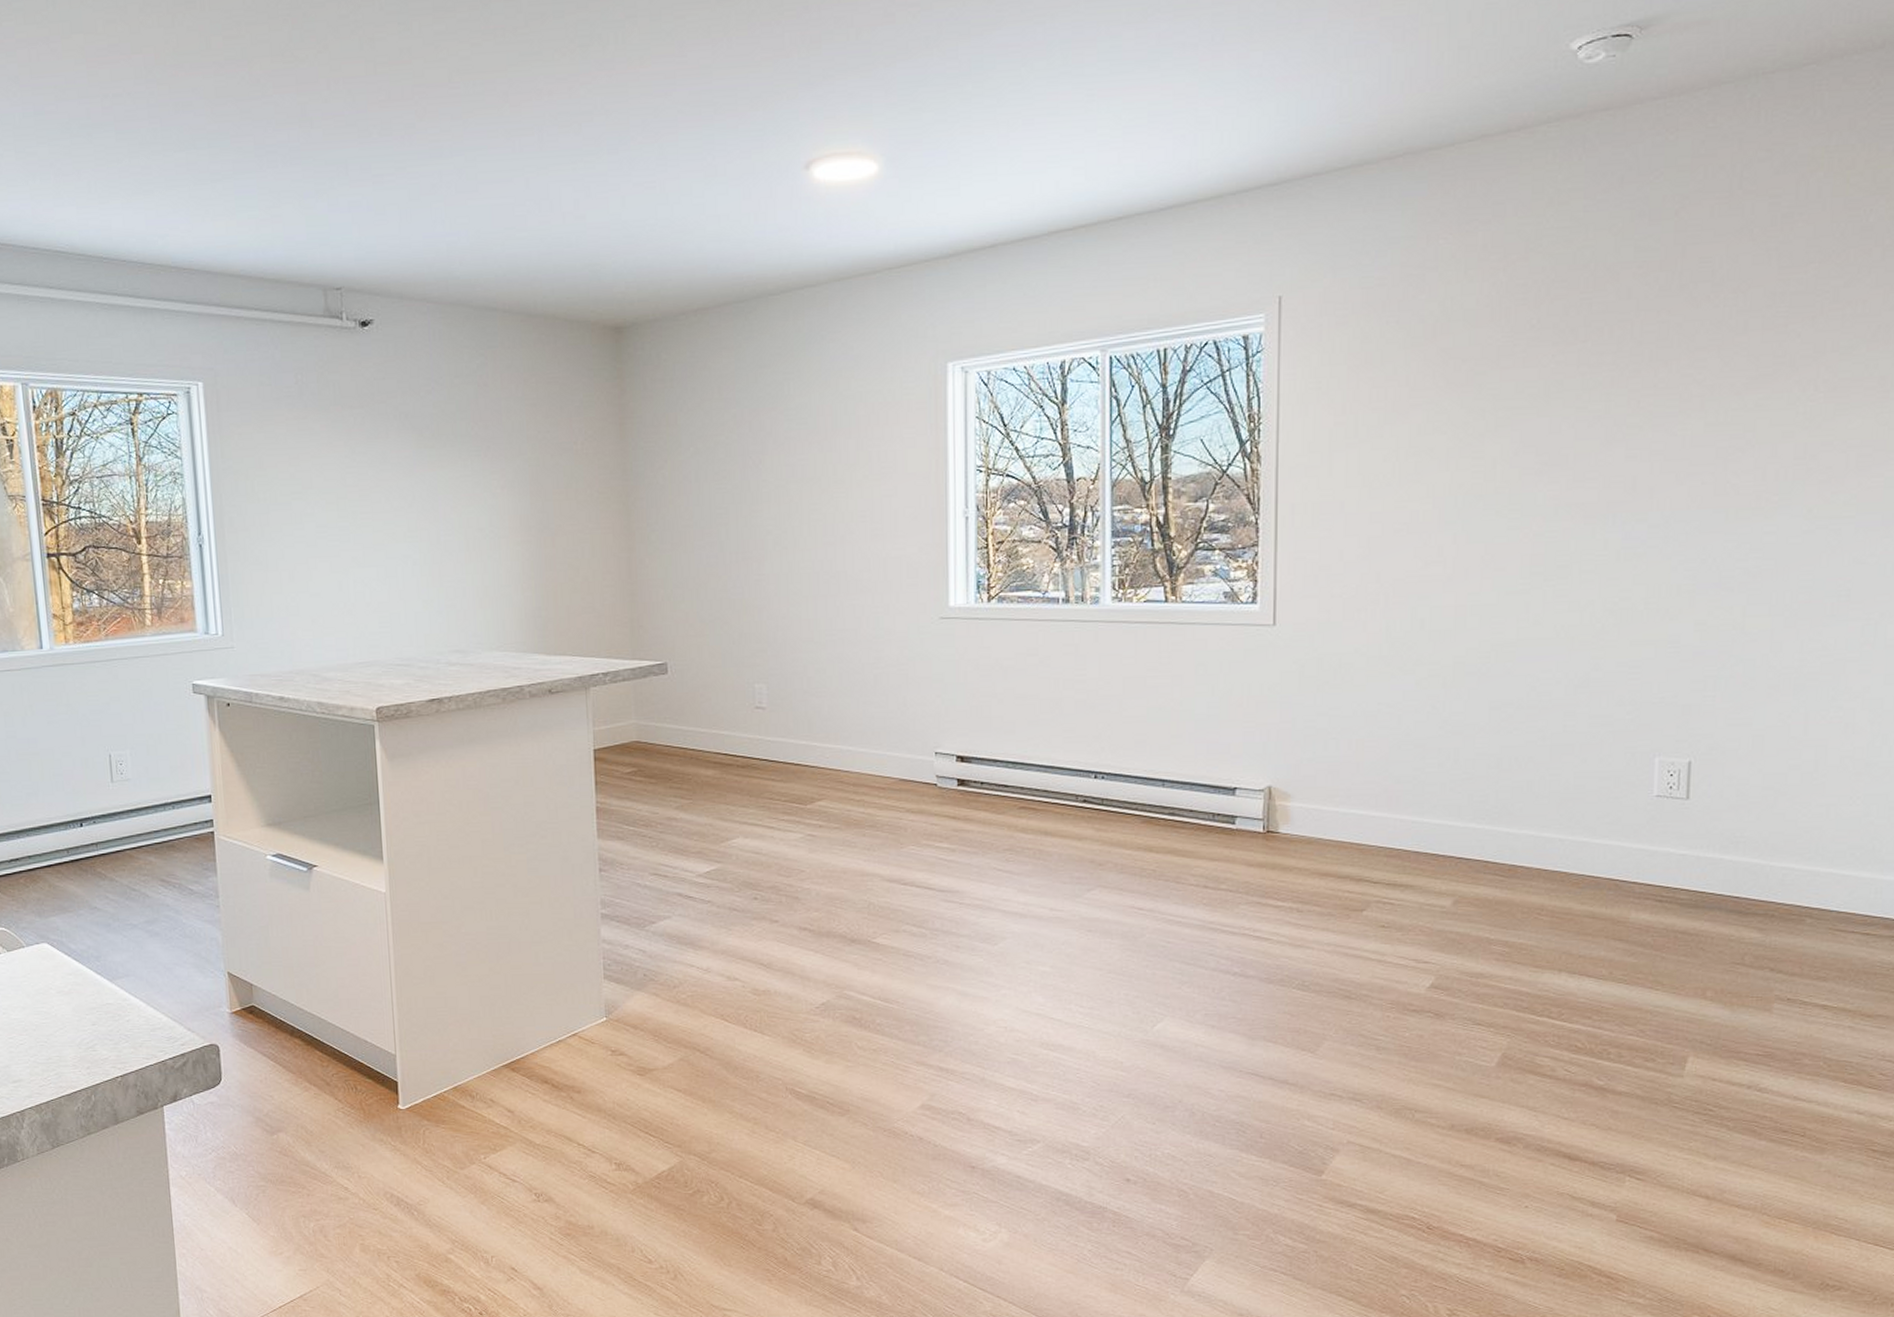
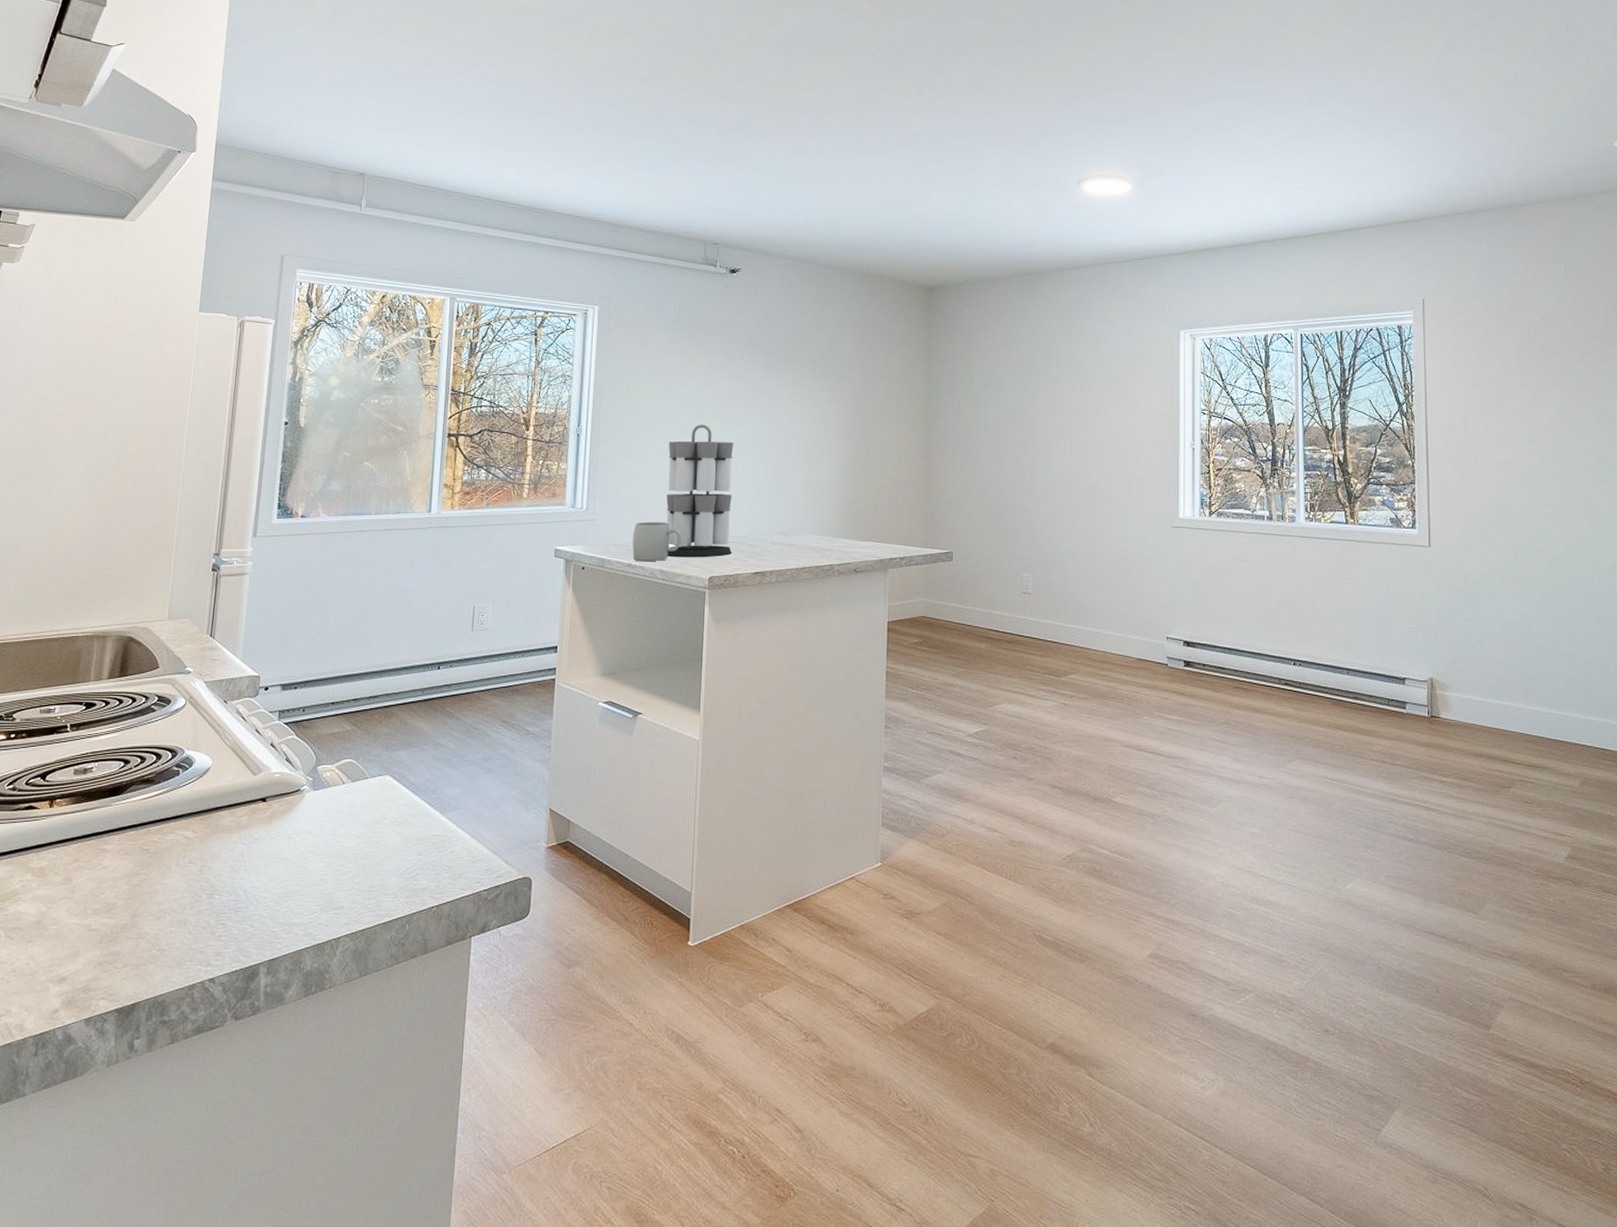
mug: none [281,645,340,693] -> present [632,522,682,561]
spice rack: none [309,524,400,687] -> present [666,424,734,558]

